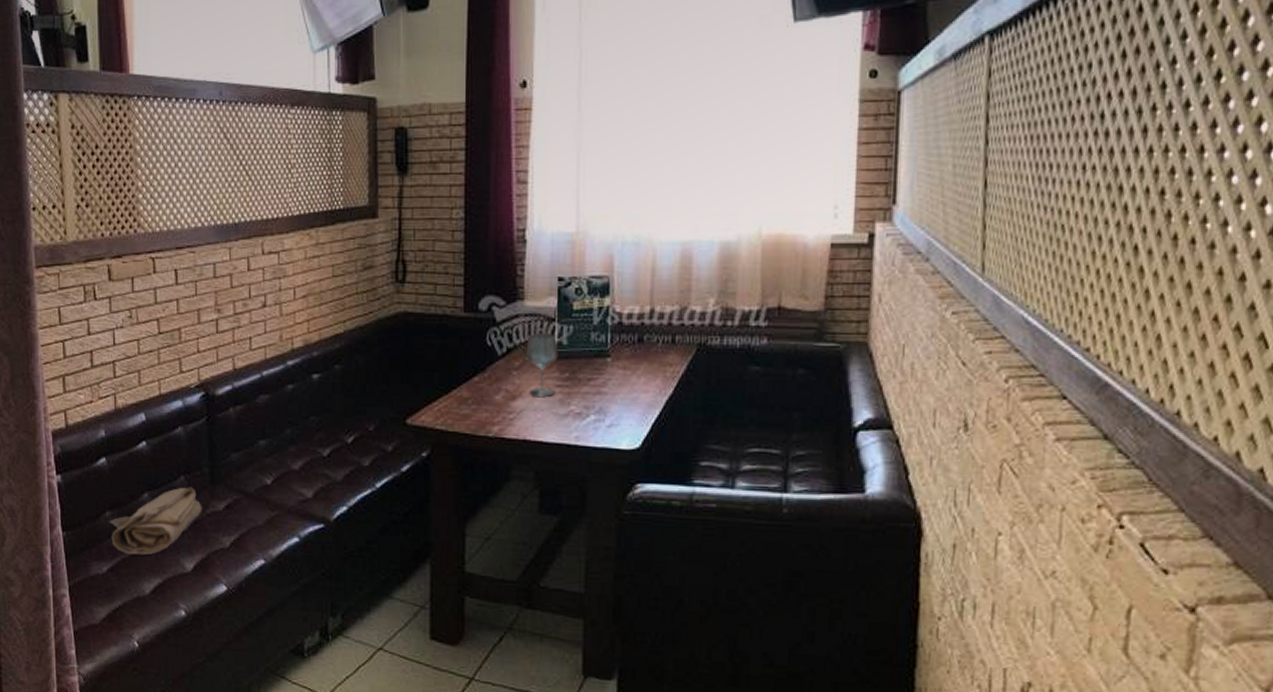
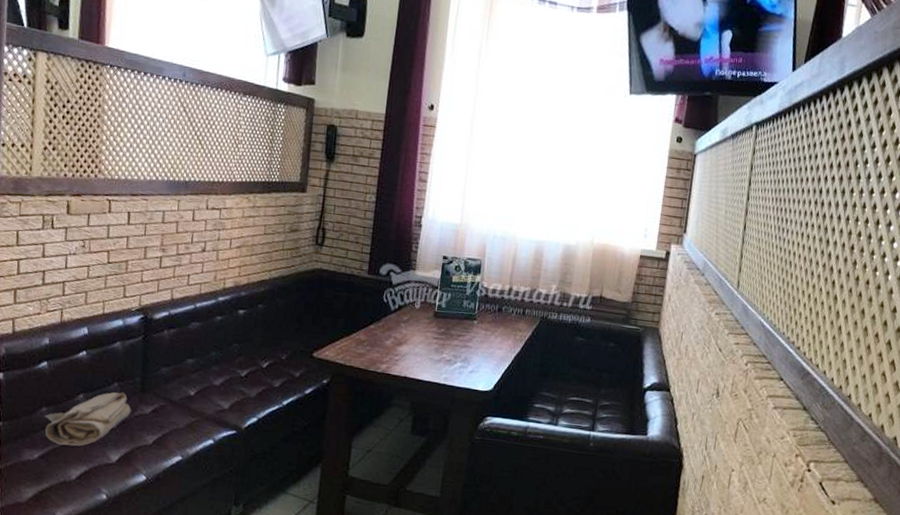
wine glass: present [525,332,560,398] -> none [412,296,439,346]

